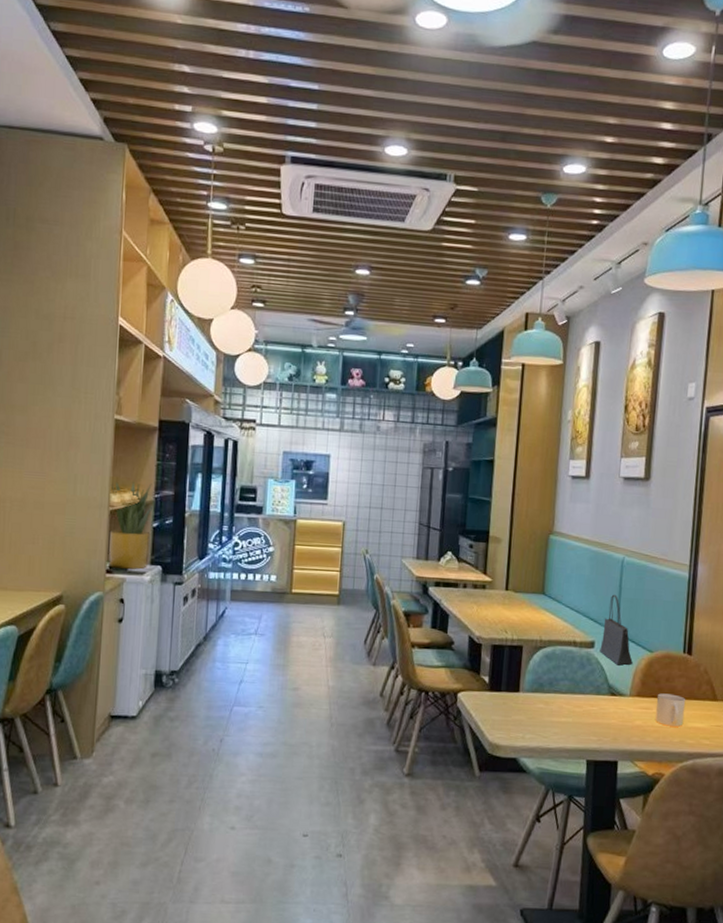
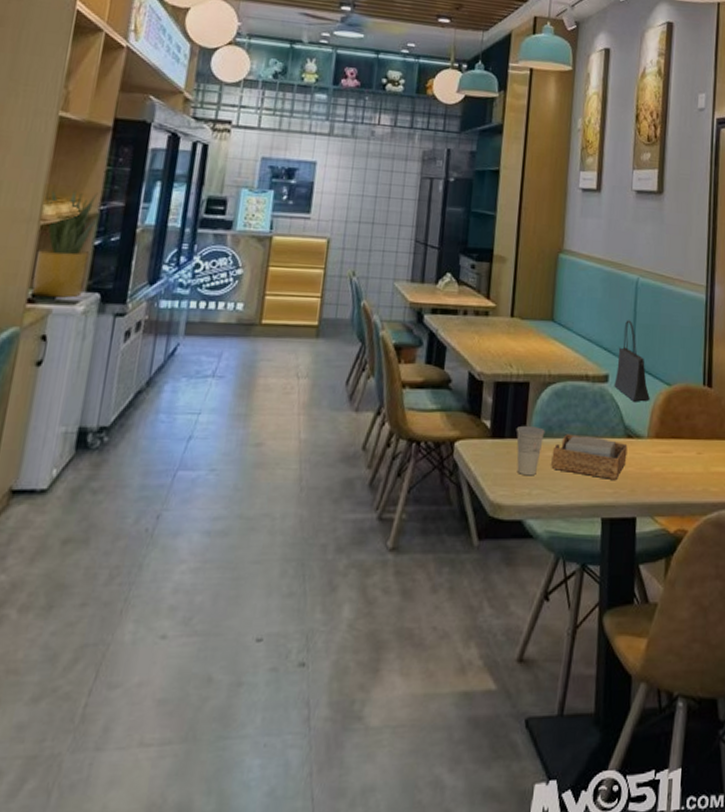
cup: none [511,681,537,723] -> present [516,425,546,476]
napkin holder: none [542,690,611,730] -> present [551,434,628,481]
cup: present [654,693,686,727] -> none [675,433,708,472]

